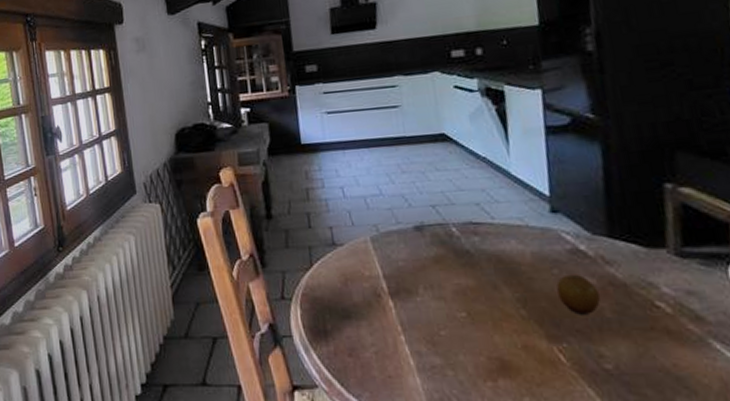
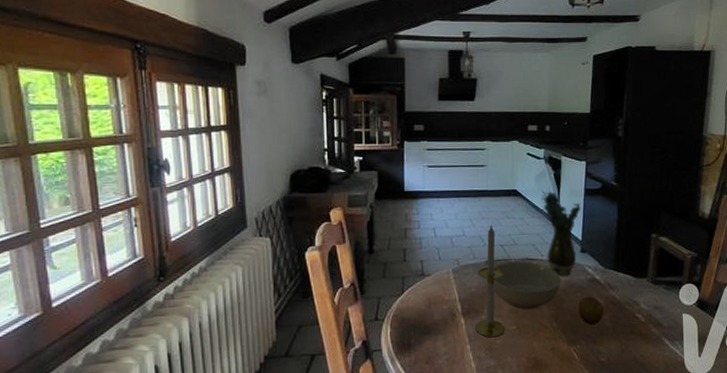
candle: none [404,179,451,327] -> present [475,224,504,338]
bowl: none [425,225,526,291] -> present [493,261,561,309]
vase: none [480,130,546,246] -> present [541,189,581,276]

